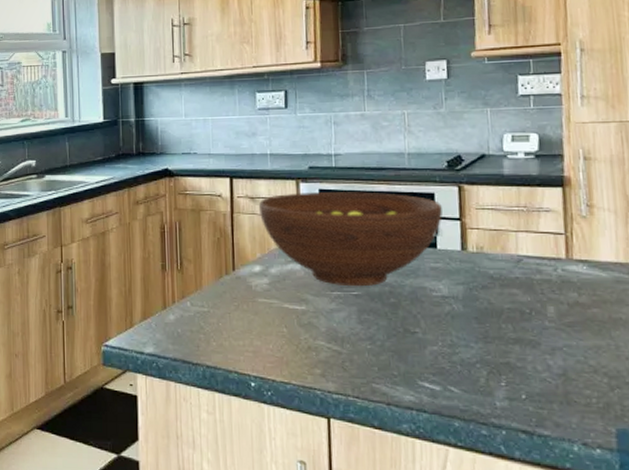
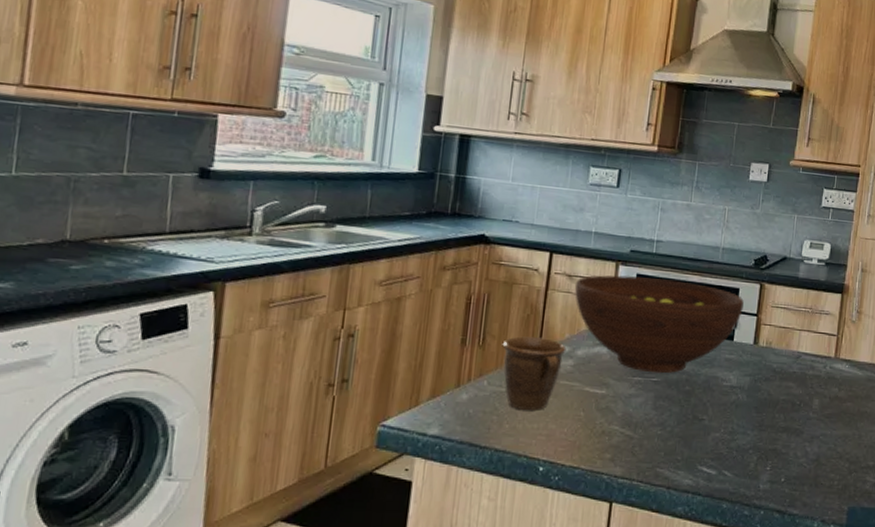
mug: none [198,259,260,328] -> present [502,336,567,410]

